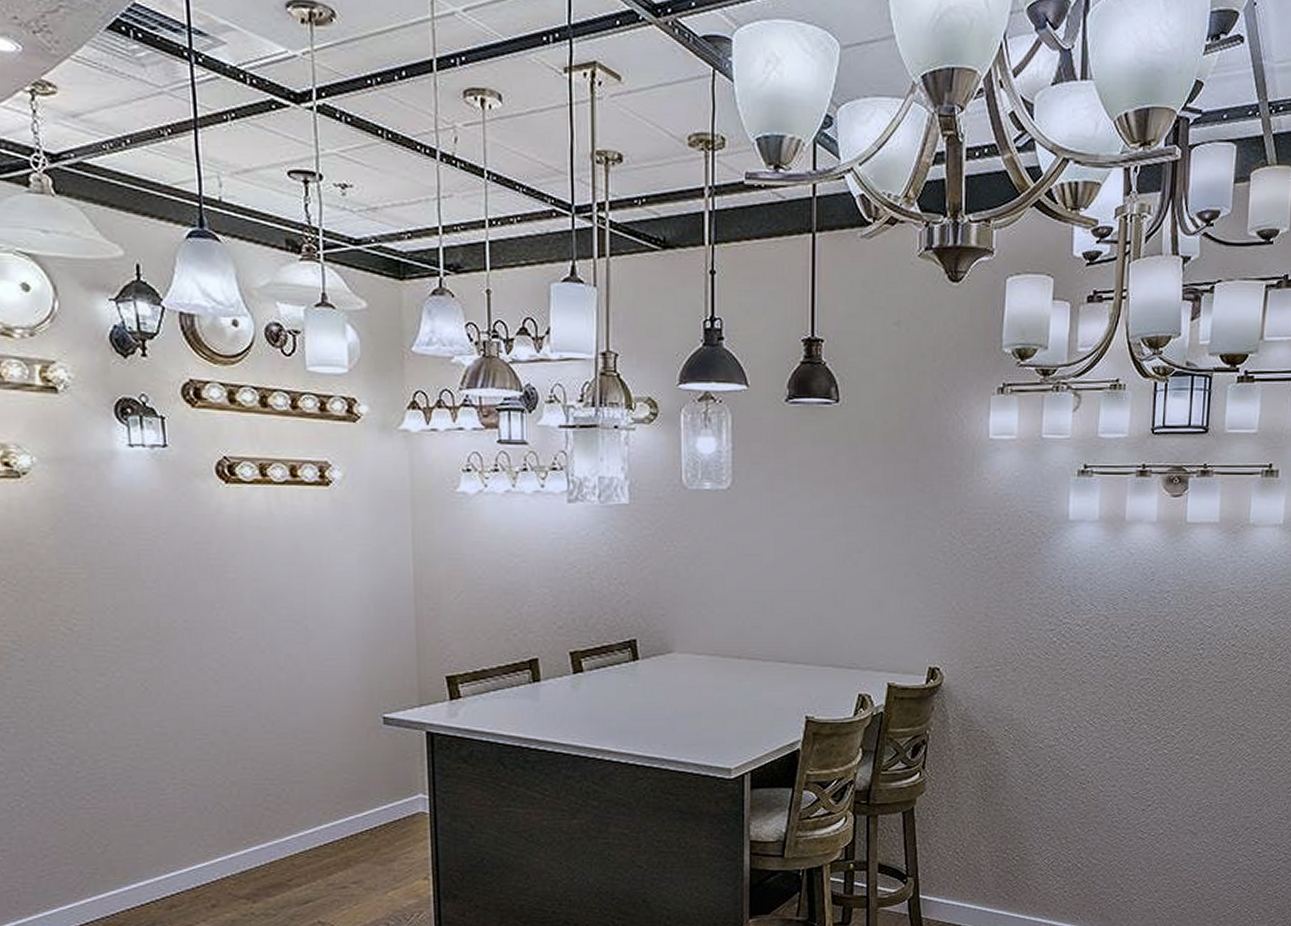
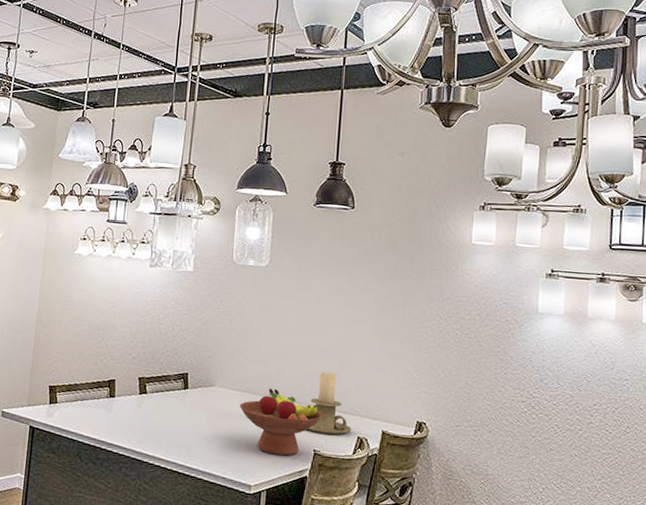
fruit bowl: none [708,646,815,728] -> present [239,388,323,456]
candle holder: none [796,619,851,696] -> present [307,372,352,435]

